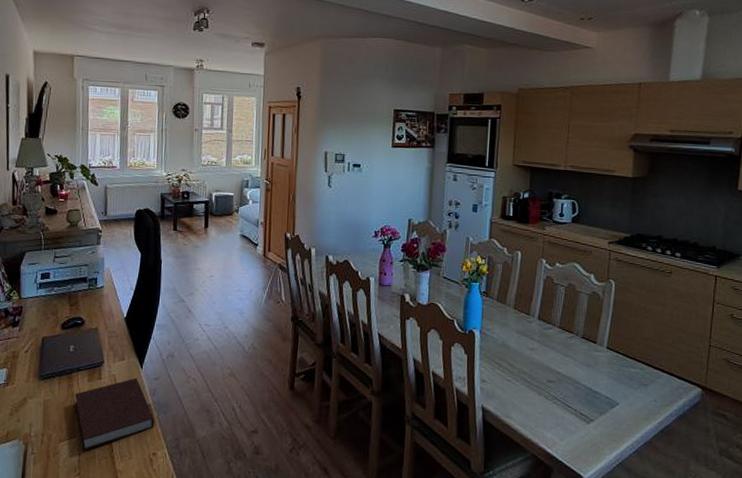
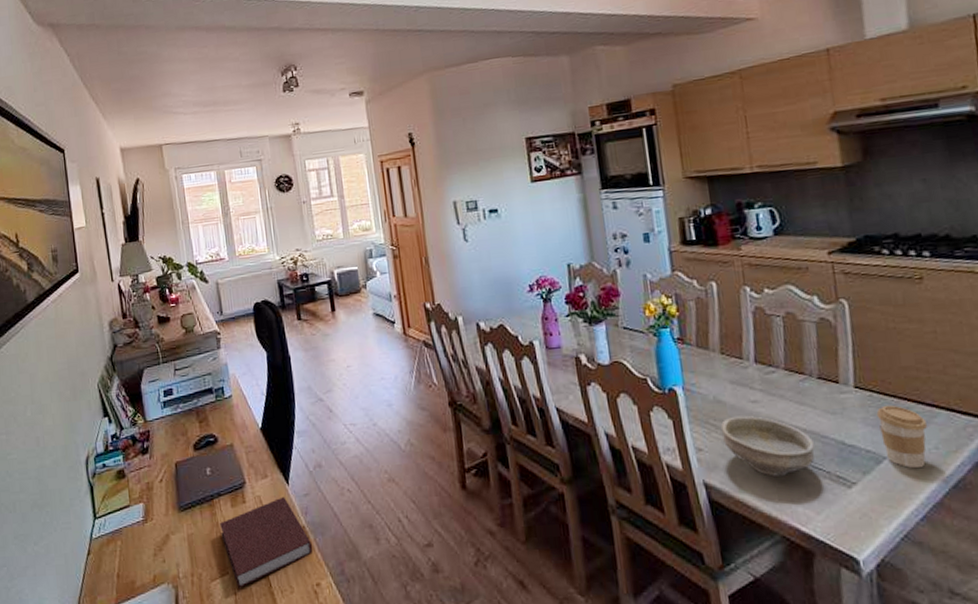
bowl: none [503,358,569,409] -> present [721,416,814,477]
coffee cup: none [618,364,652,415] -> present [876,405,927,469]

